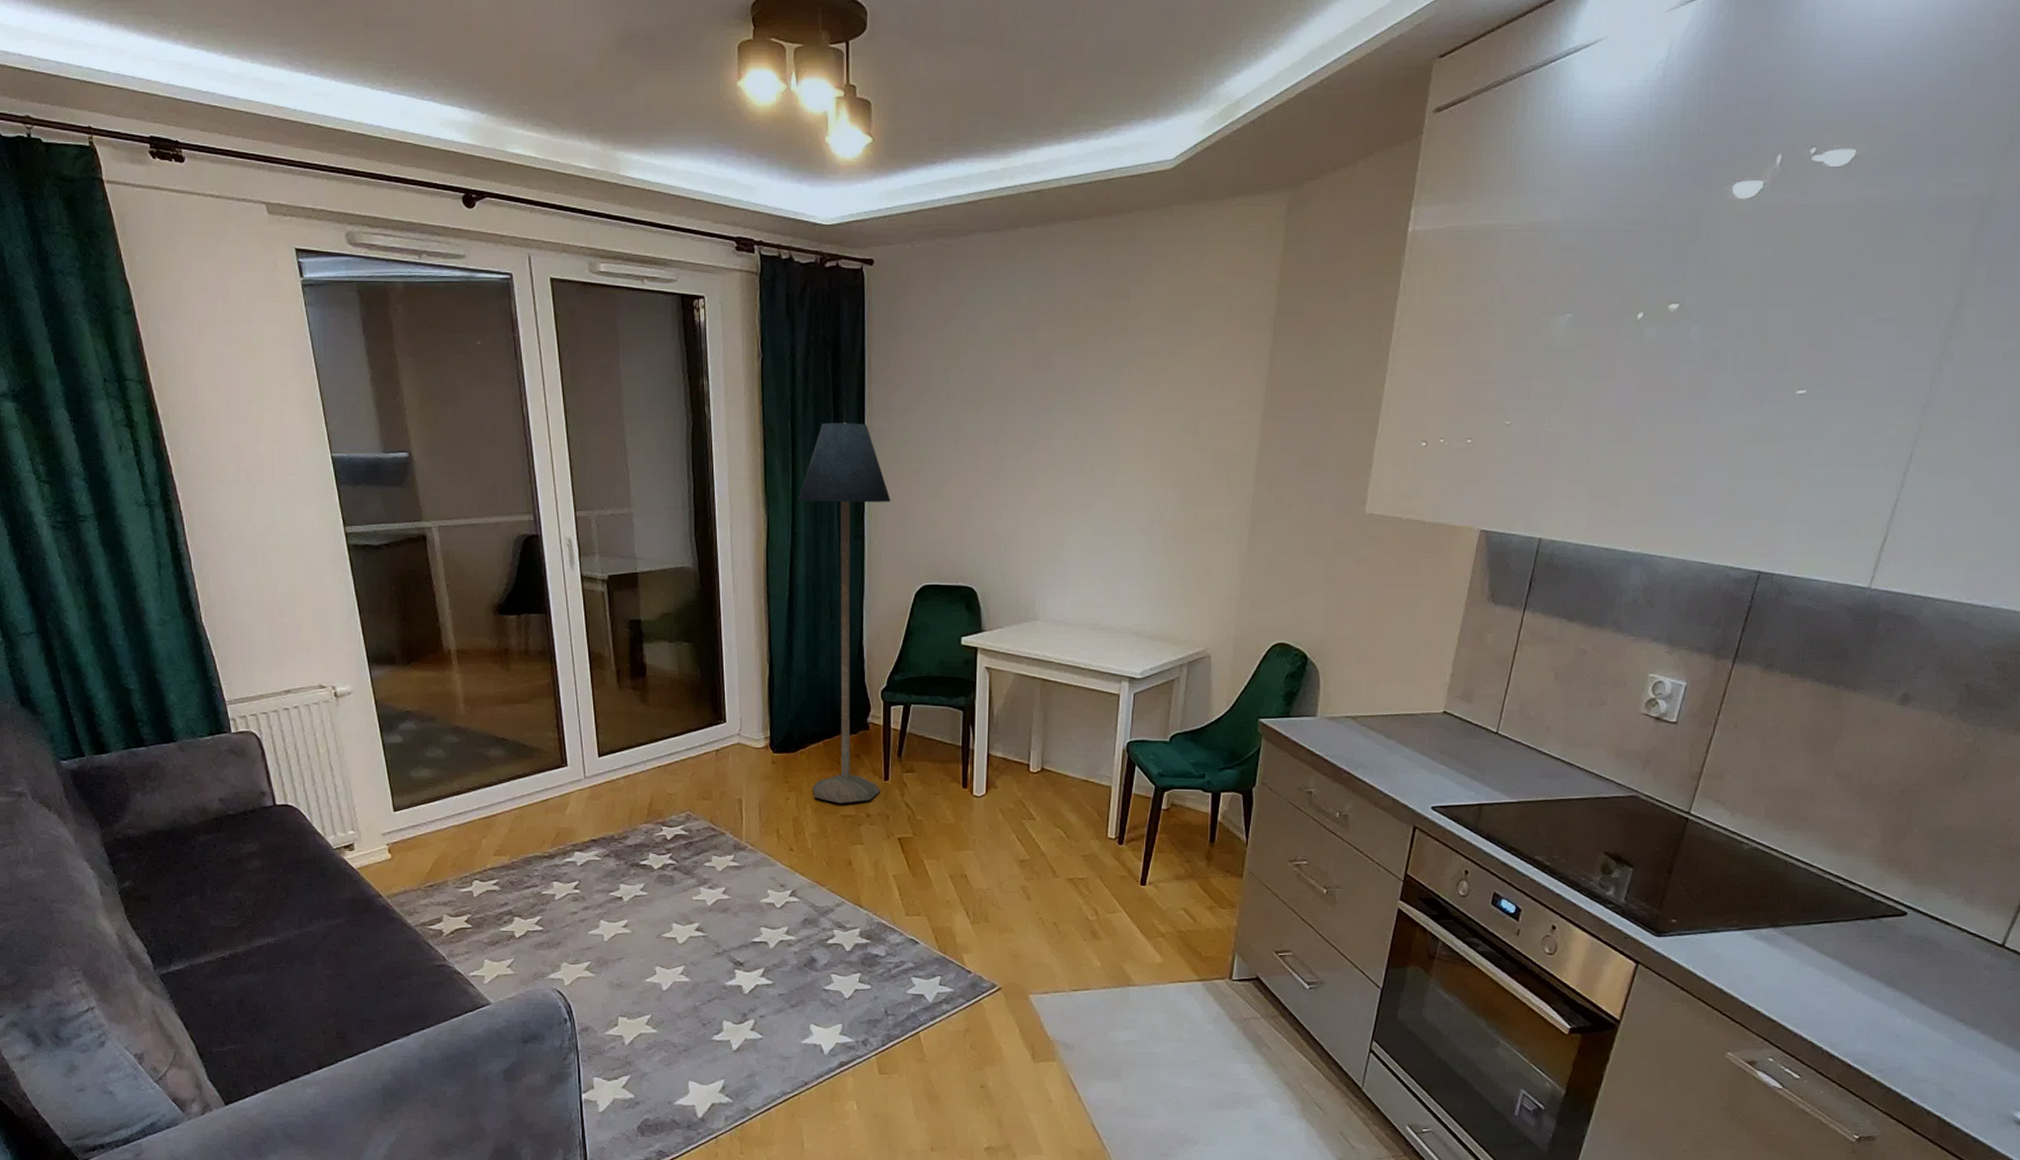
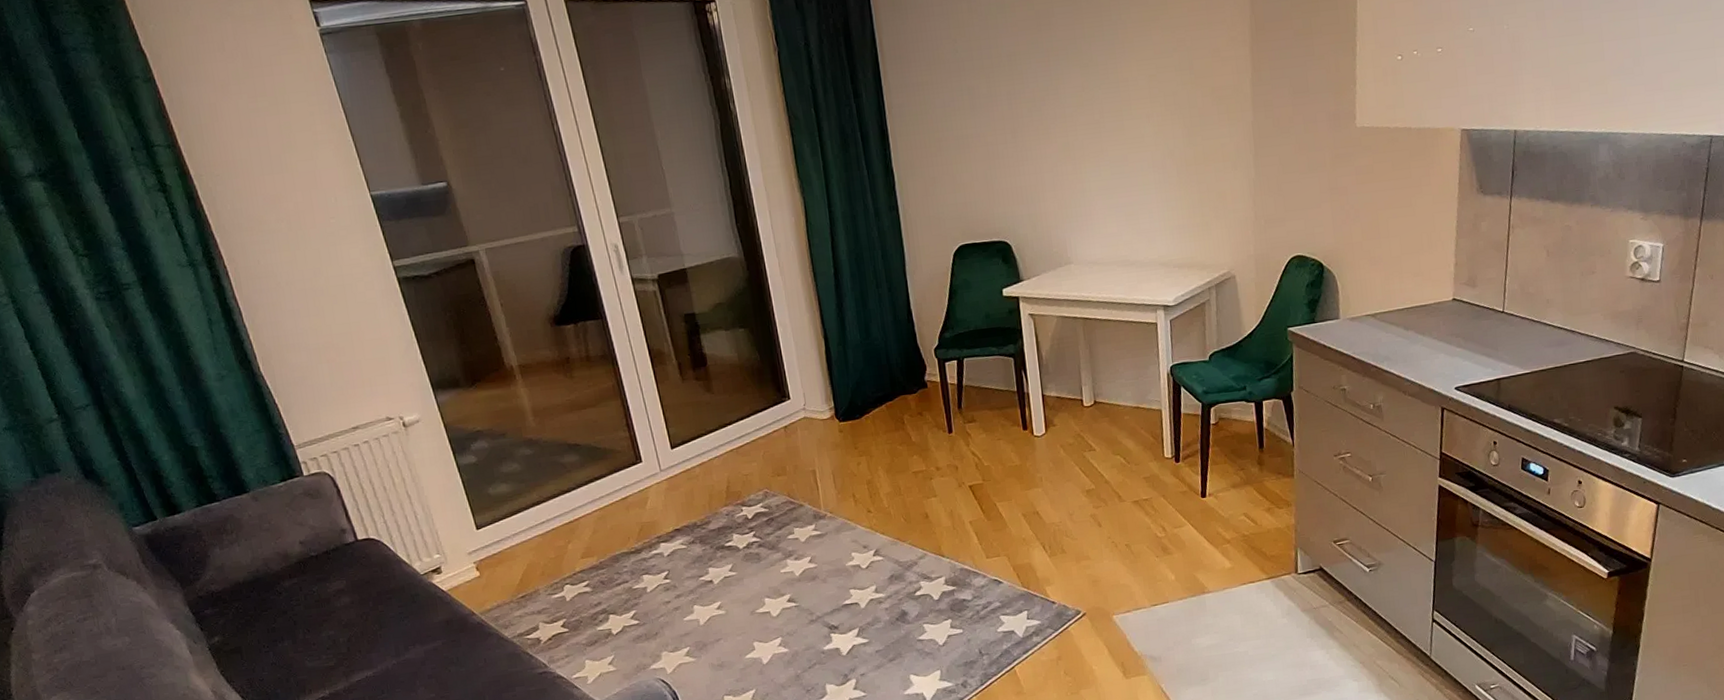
floor lamp: present [798,421,891,804] -> none [830,101,947,462]

